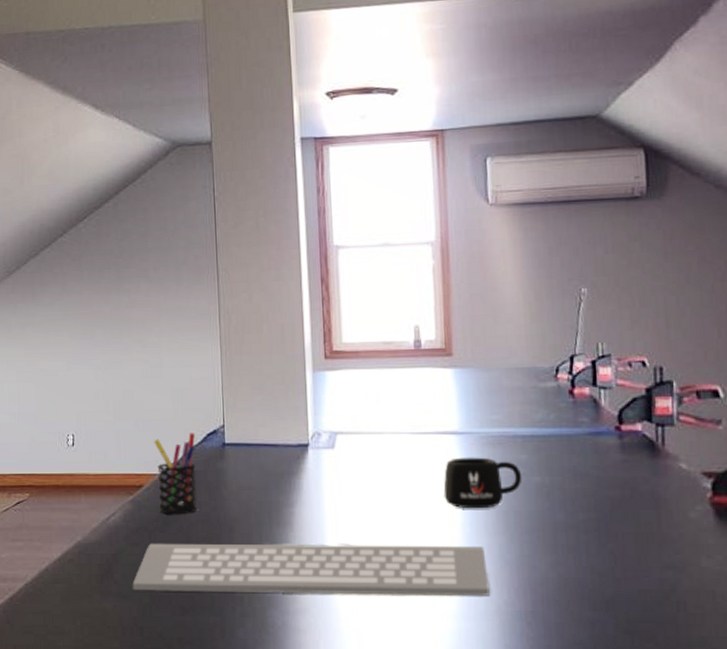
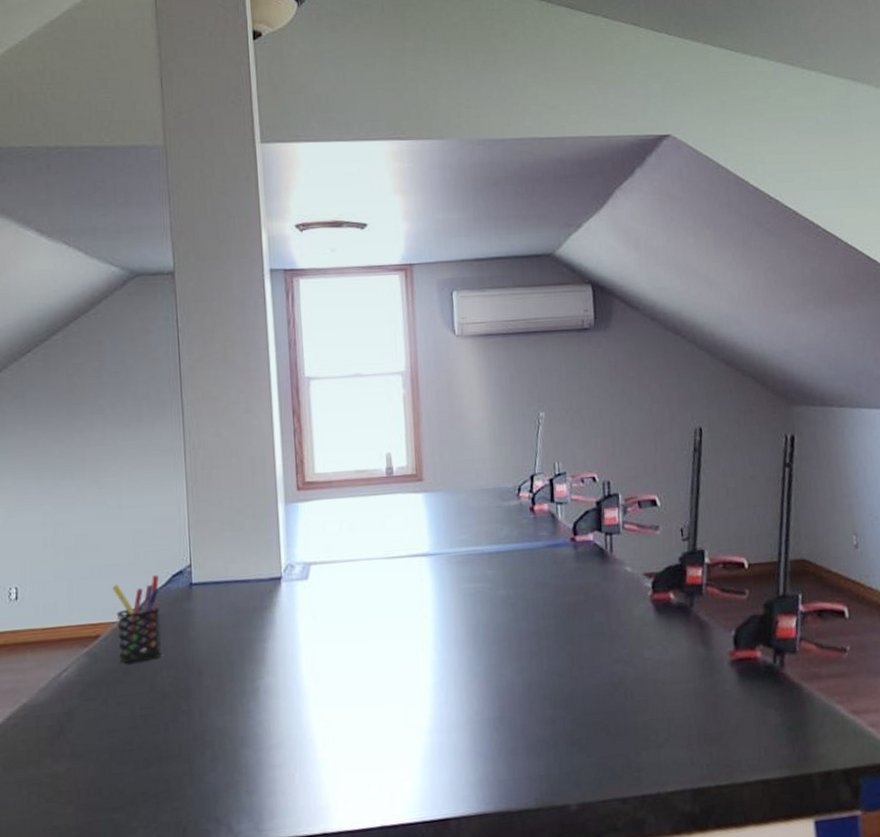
computer keyboard: present [132,543,490,596] -> none [88,661,461,748]
mug: present [443,457,523,509] -> none [416,576,489,627]

